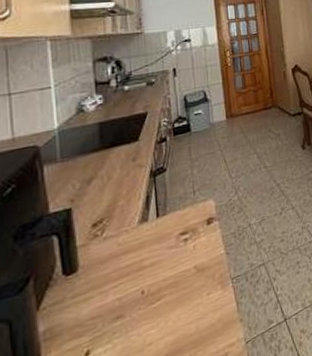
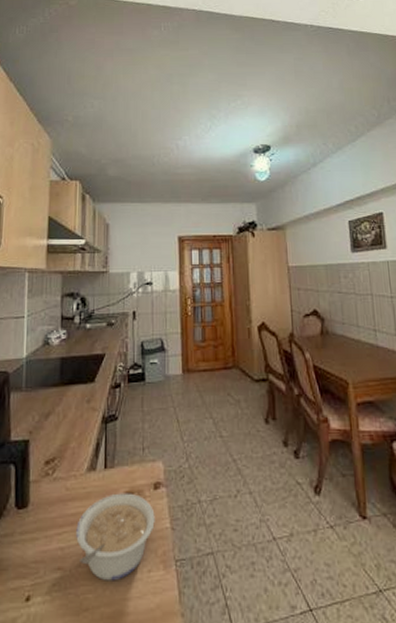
legume: none [132,233,211,315] -> present [76,493,155,581]

